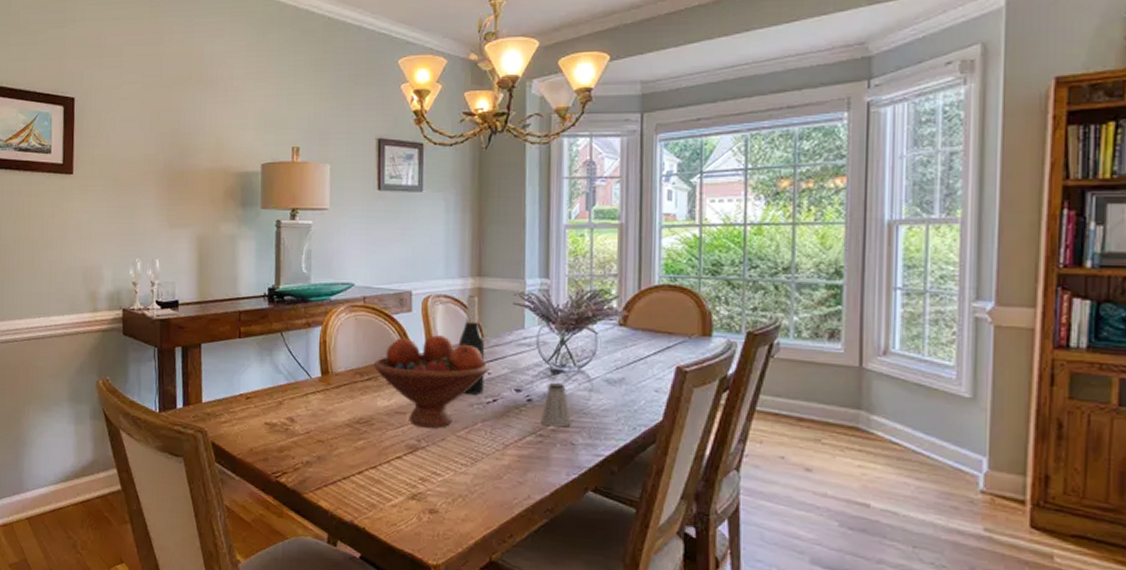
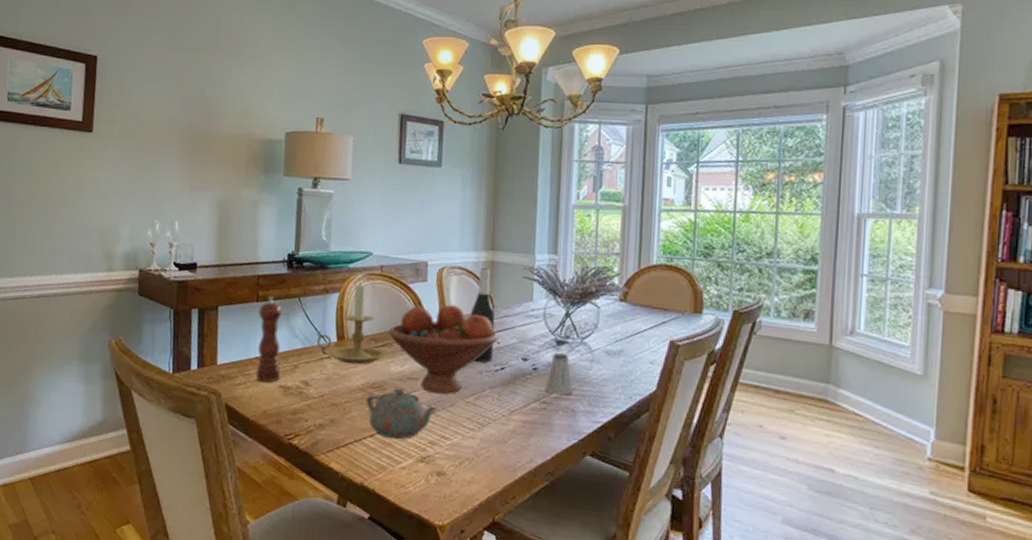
pepper mill: none [240,332,265,420] -> present [255,296,282,383]
candle holder: none [300,314,376,400] -> present [316,281,390,365]
teapot: none [353,423,428,477] -> present [366,388,438,440]

